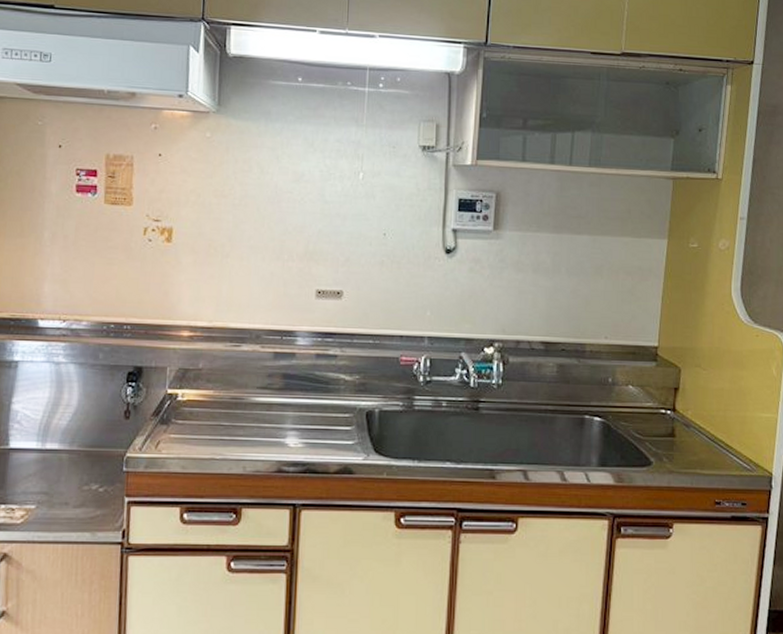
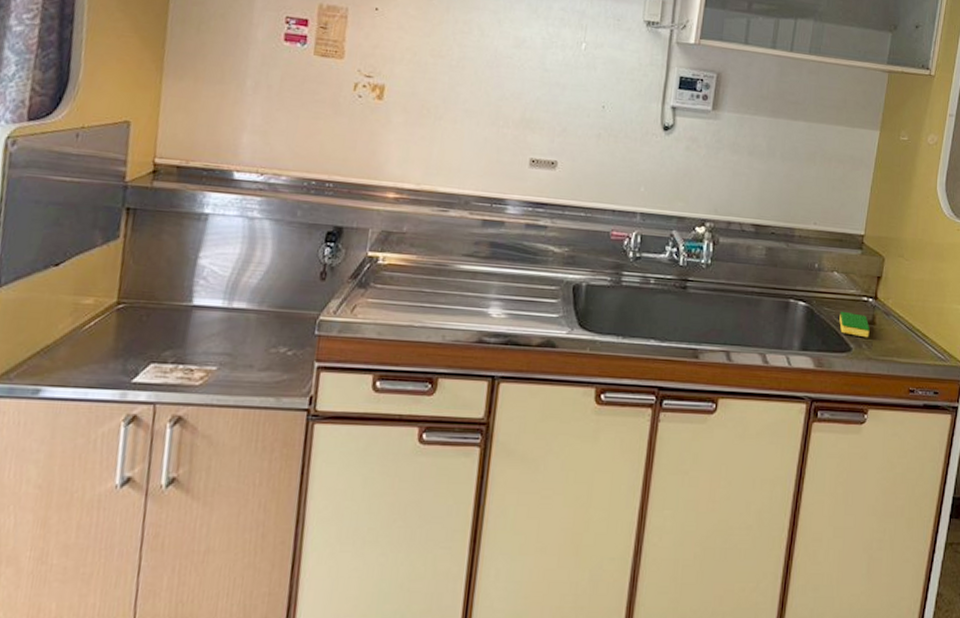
dish sponge: none [637,424,670,451] -> present [839,311,870,338]

